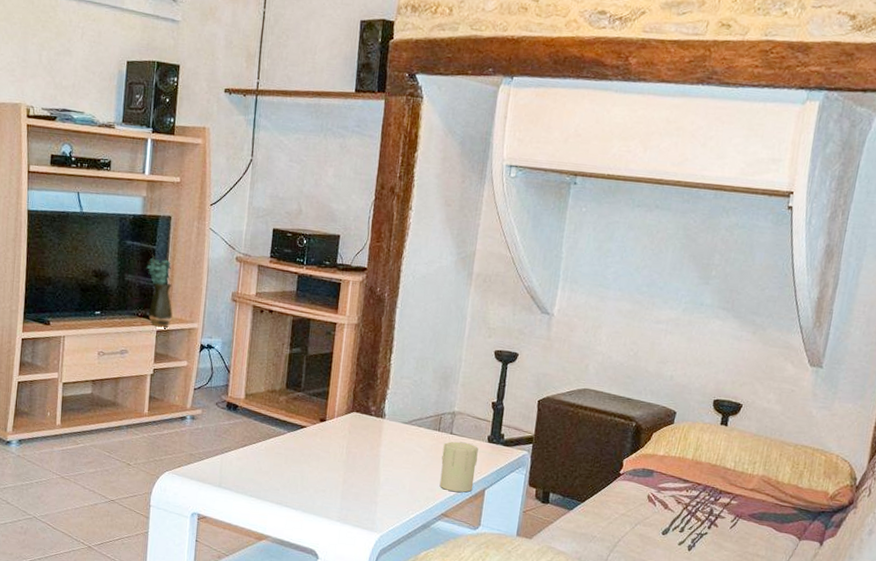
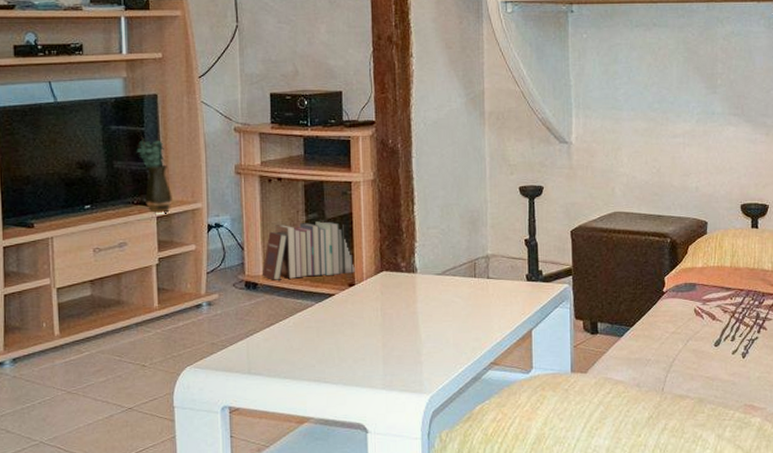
books: none [243,354,328,410] -> present [262,220,355,280]
candle: present [439,441,479,493] -> none [482,285,519,338]

